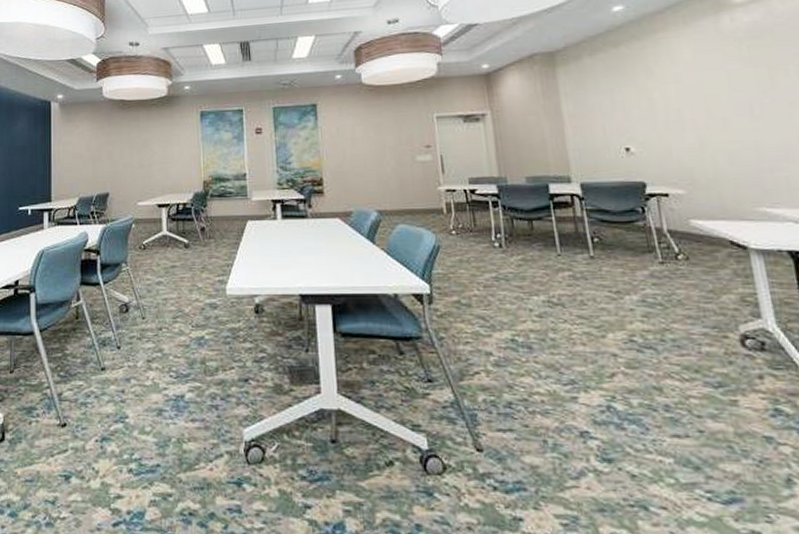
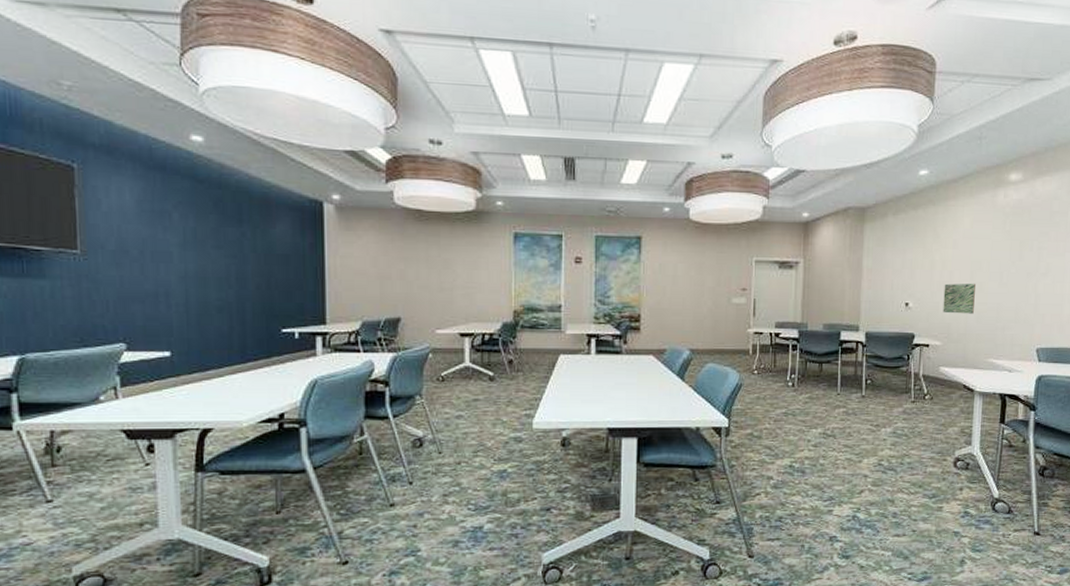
wall art: none [673,119,723,157] -> present [943,283,976,314]

